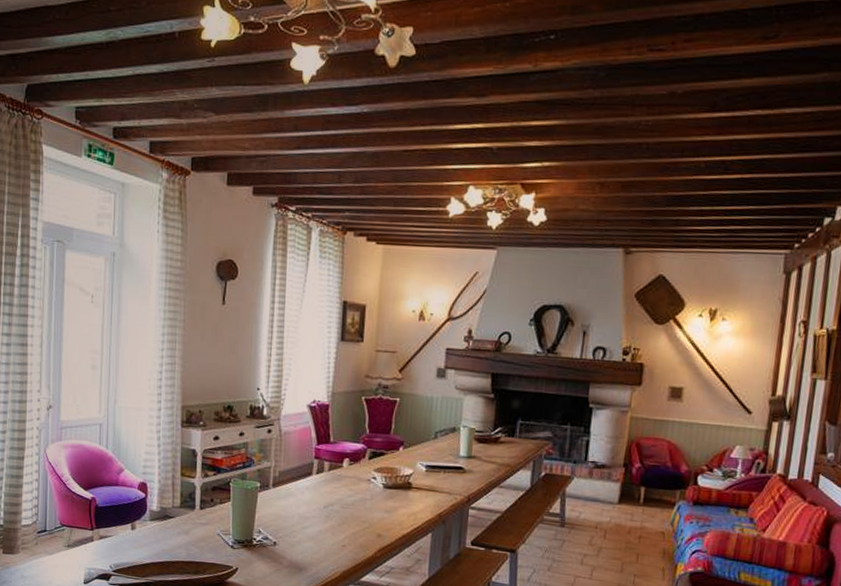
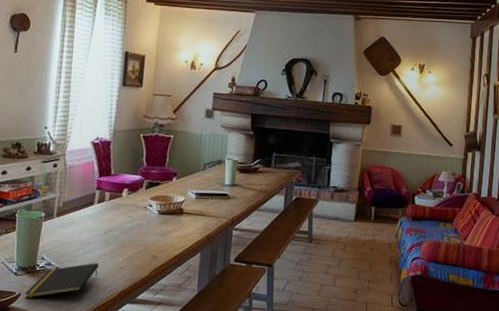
notepad: none [242,539,319,574] -> present [25,263,99,298]

